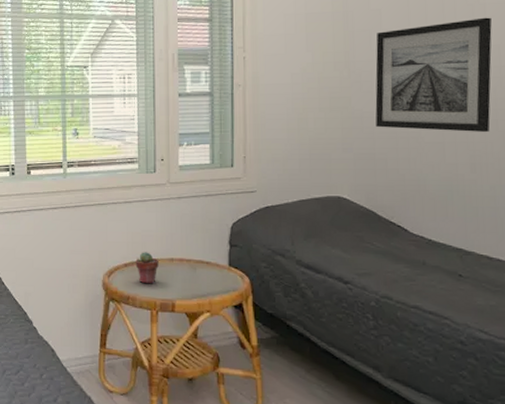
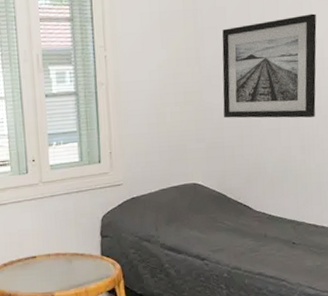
potted succulent: present [135,252,159,284] -> none [14,250,37,281]

